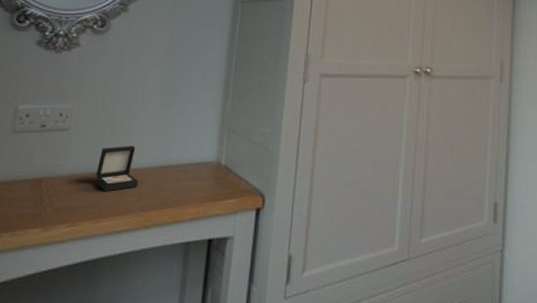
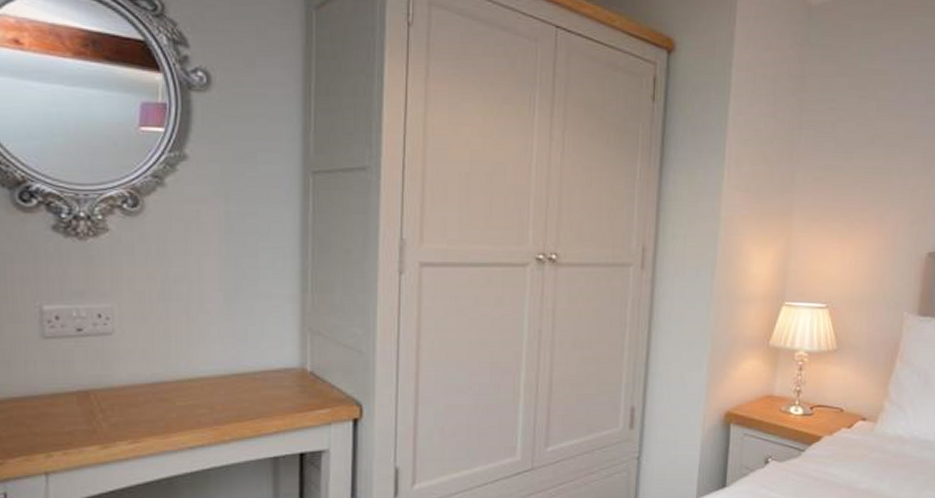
jewelry box: present [95,145,138,192] -> none [154,350,208,404]

